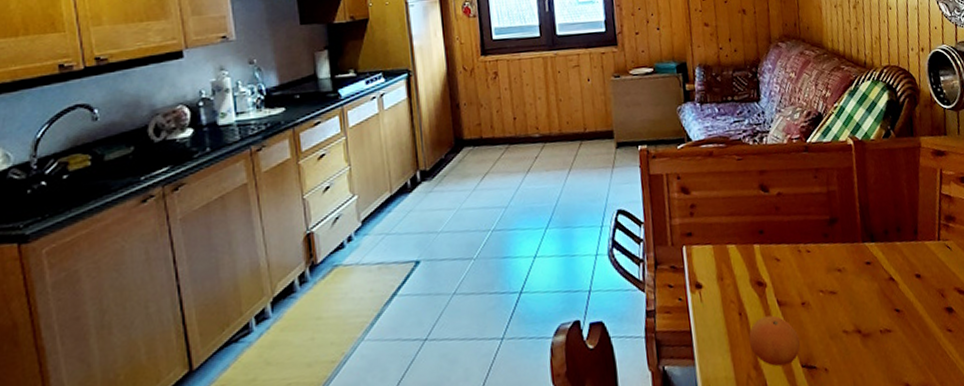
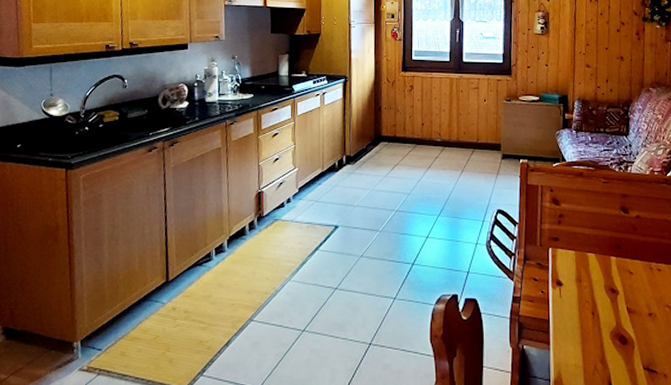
fruit: present [749,315,801,367] -> none [599,319,645,365]

